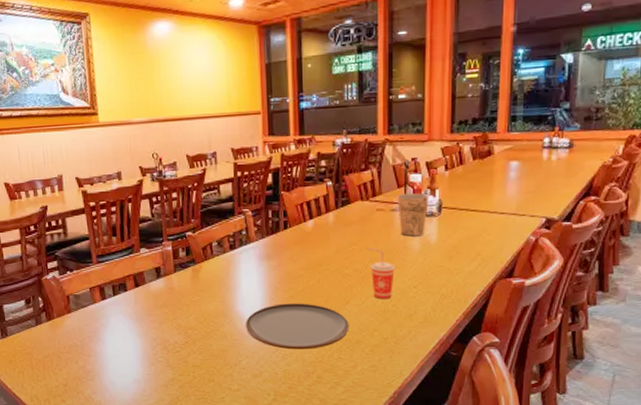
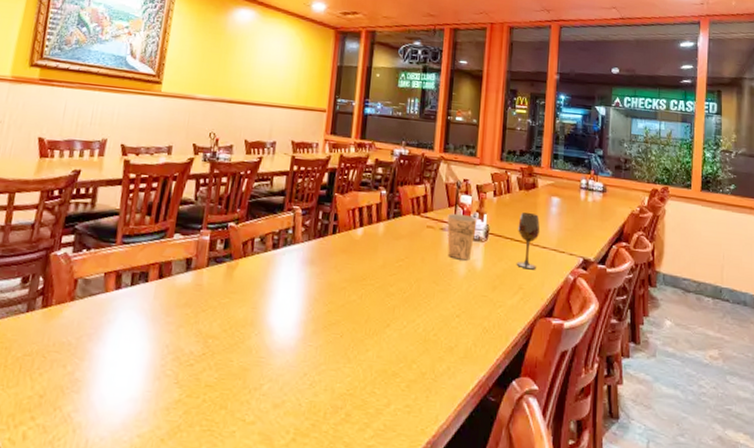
plate: present [245,303,349,350] -> none [274,318,387,378]
beverage cup: present [366,247,396,300] -> none [412,265,441,327]
wine glass: none [472,180,498,237] -> present [516,211,541,270]

